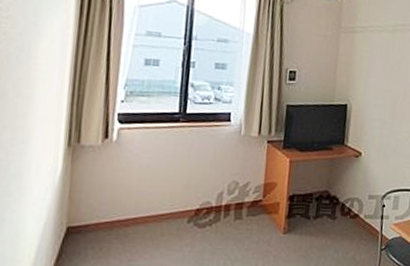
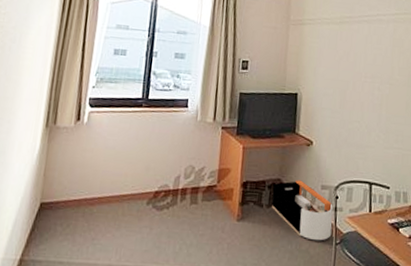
storage bin: none [319,191,380,248] -> present [272,180,333,241]

